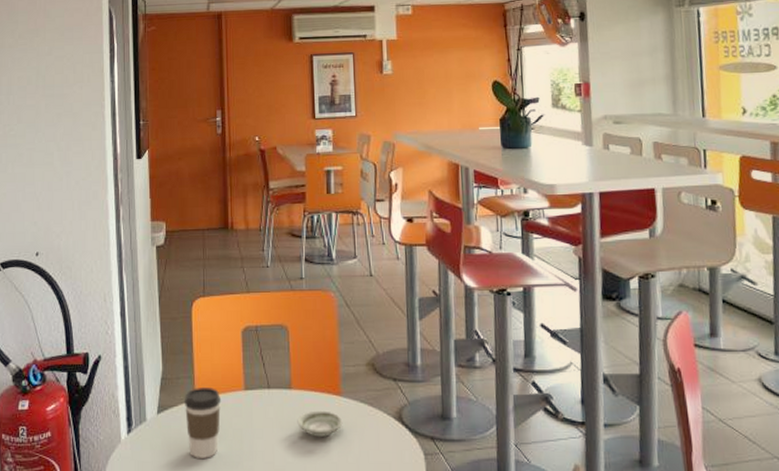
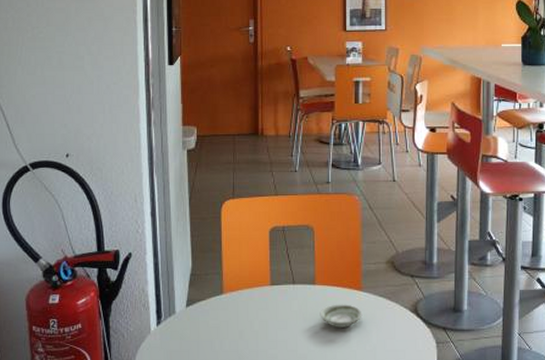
coffee cup: present [184,388,222,458] -> none [212,283,249,347]

